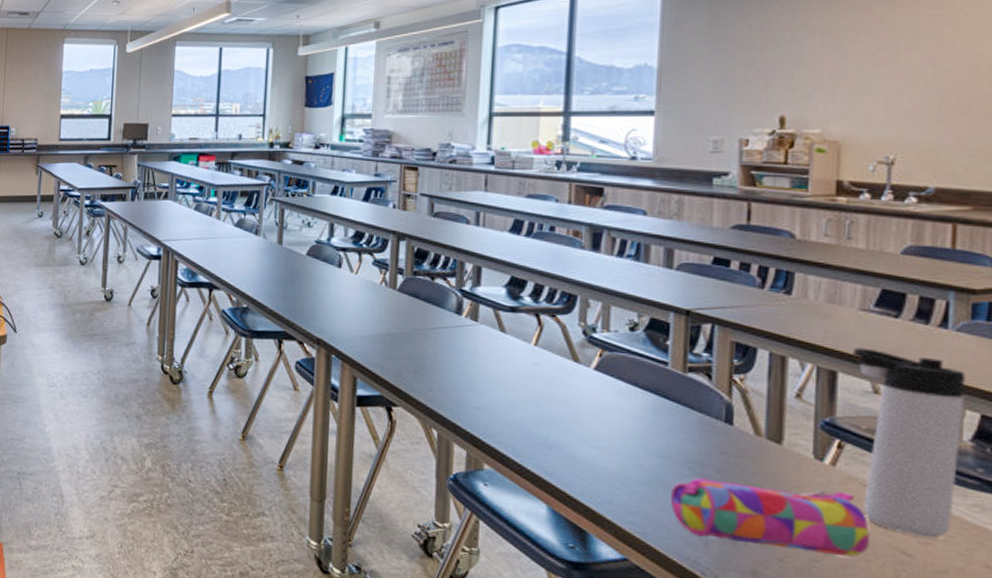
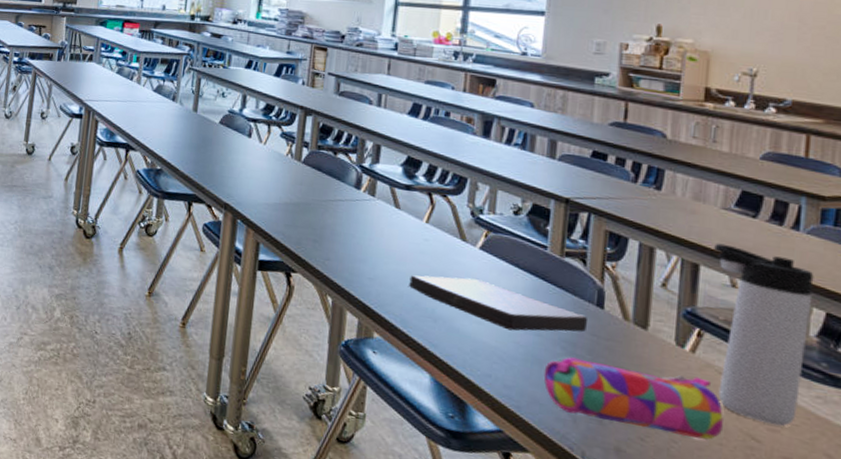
book: none [519,401,717,454] -> present [409,275,588,333]

